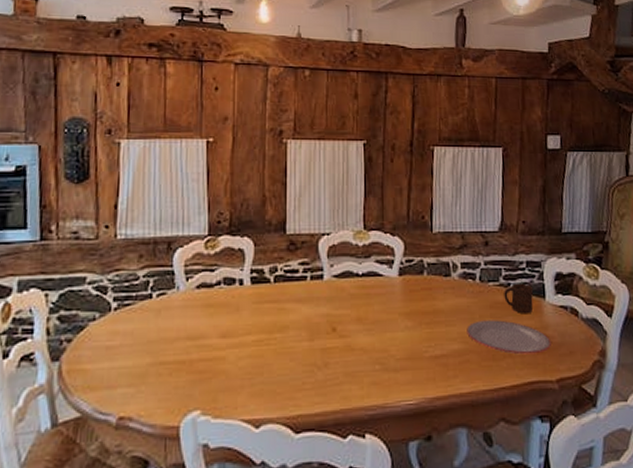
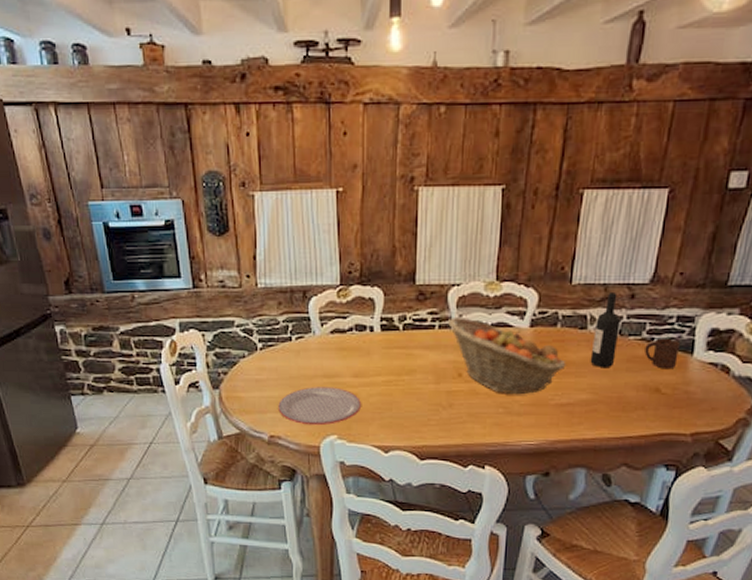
plate: none [131,351,229,400] -> present [278,387,361,426]
fruit basket: none [320,268,436,349] -> present [448,318,566,395]
wine bottle: none [457,240,480,316] -> present [590,293,620,369]
plate: present [467,320,551,355] -> none [597,373,692,408]

